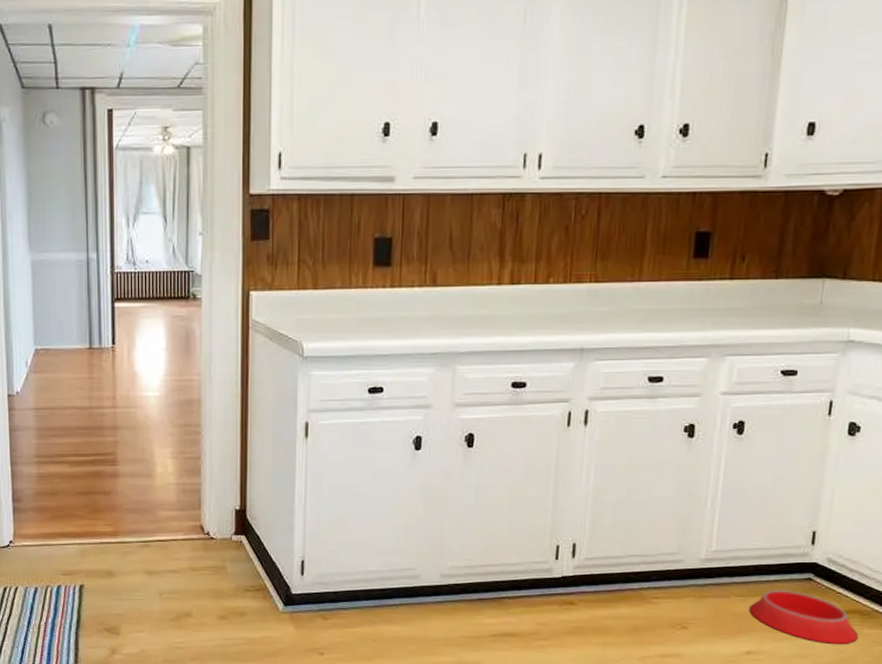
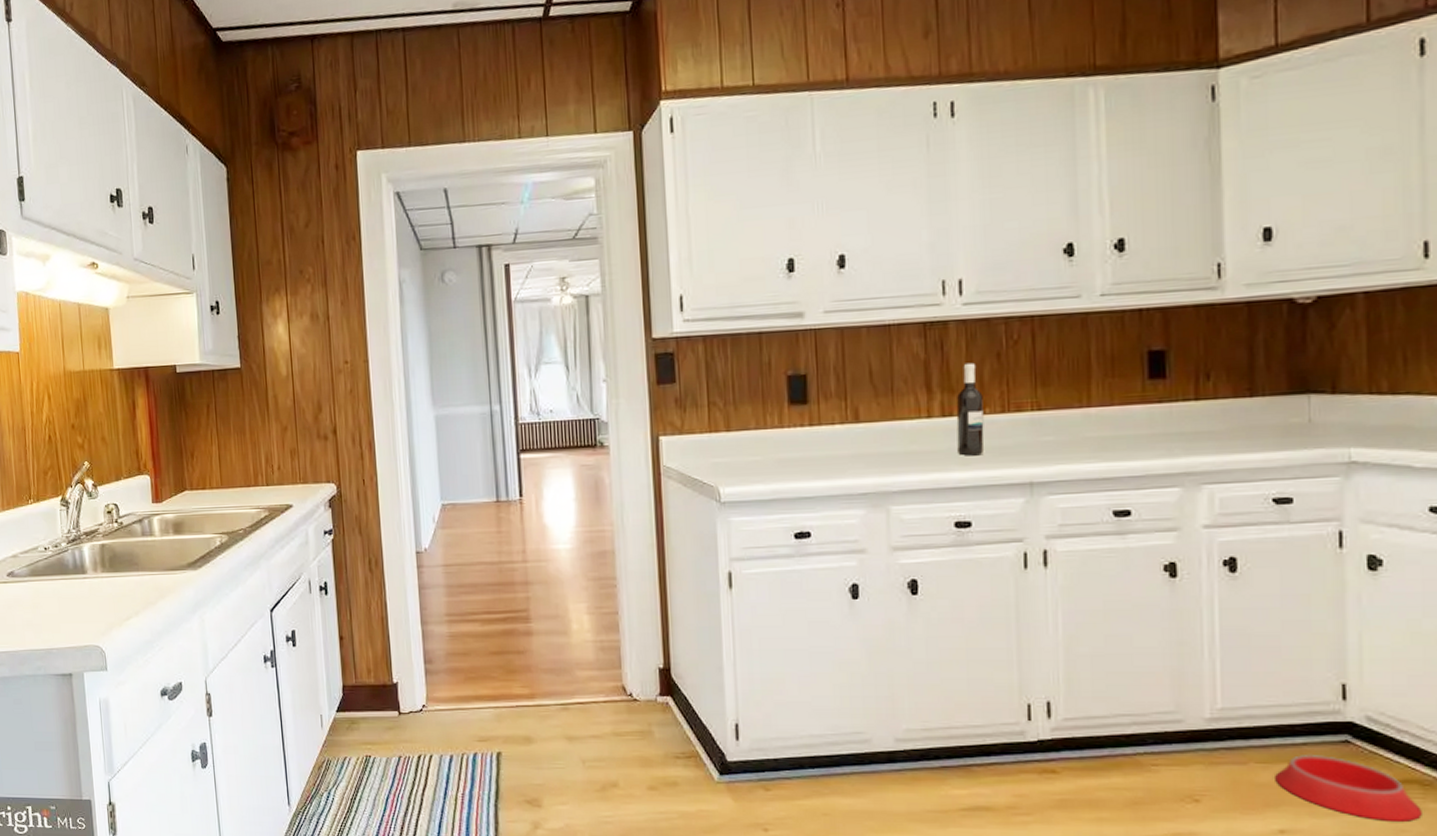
wine bottle: none [521,234,549,322] -> present [956,362,985,456]

